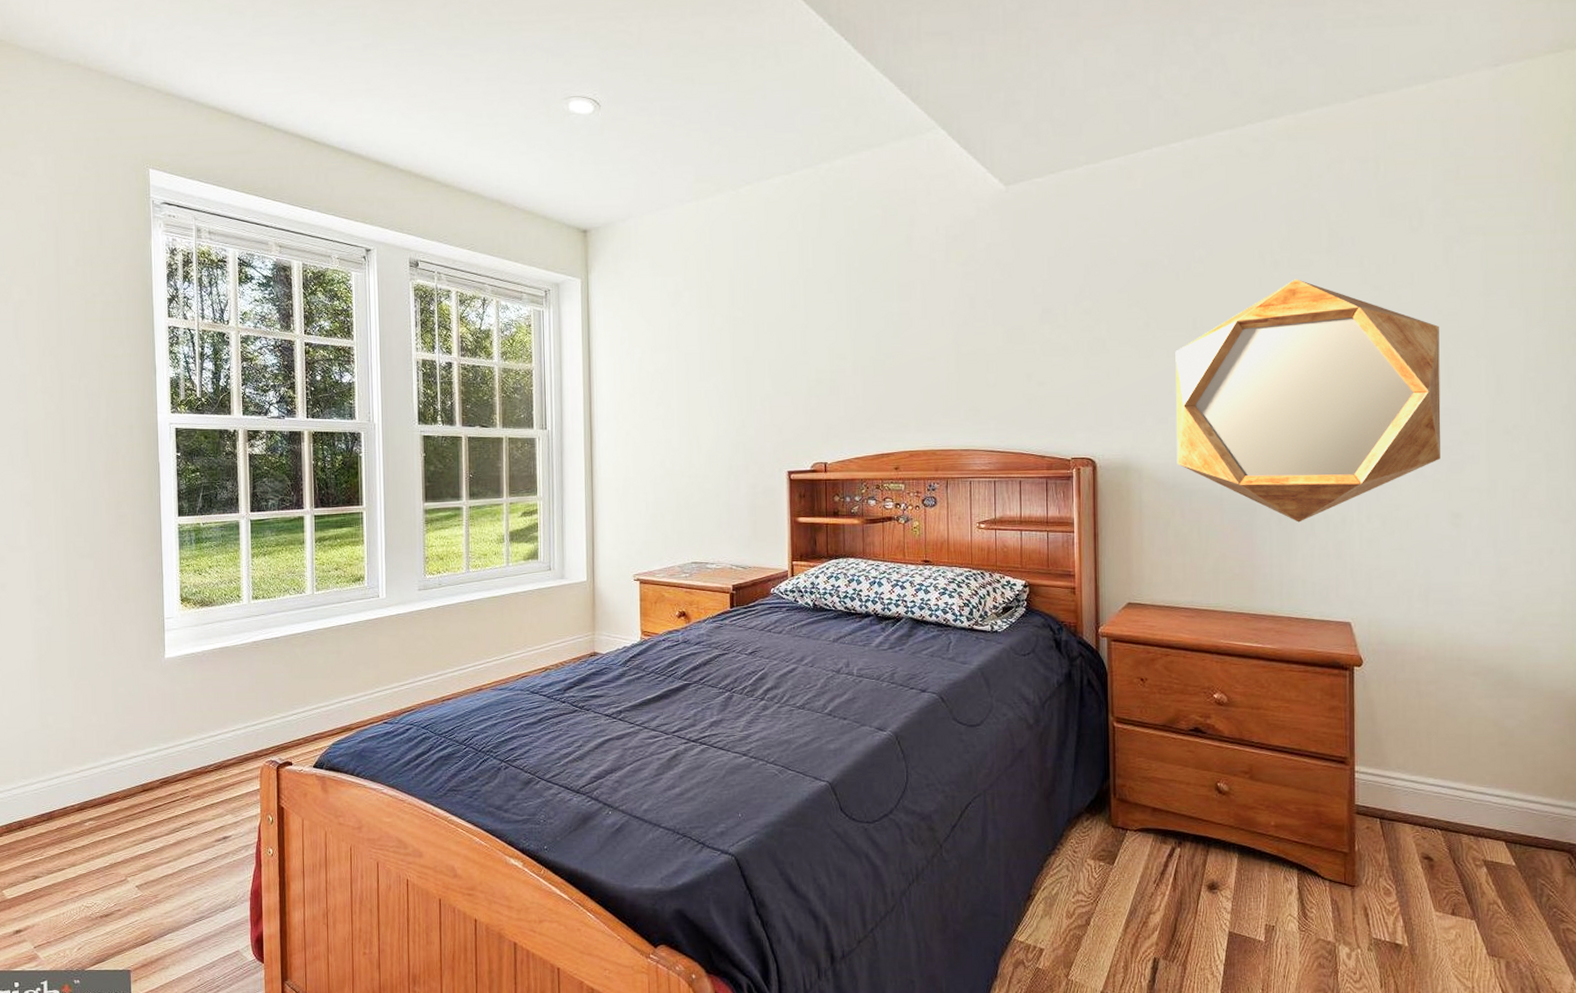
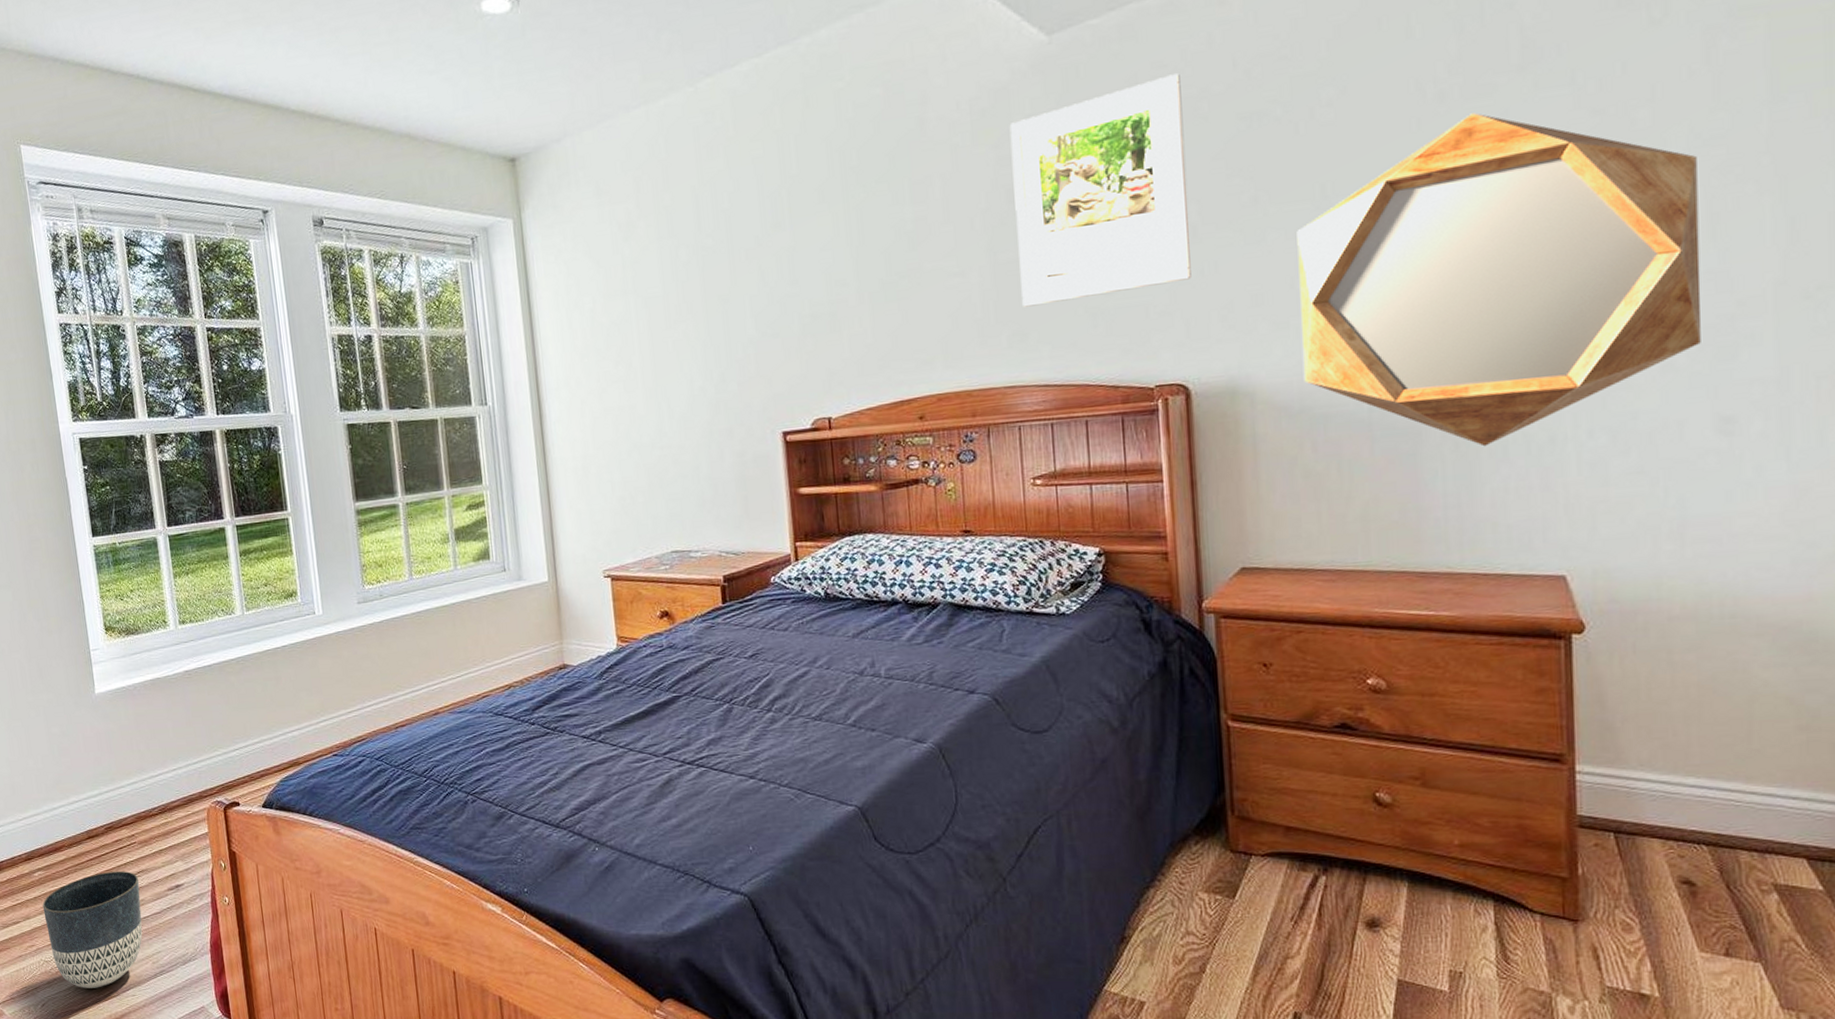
planter: none [90,822,188,933] -> present [42,870,143,988]
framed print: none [974,226,1101,389] -> present [1009,74,1191,307]

